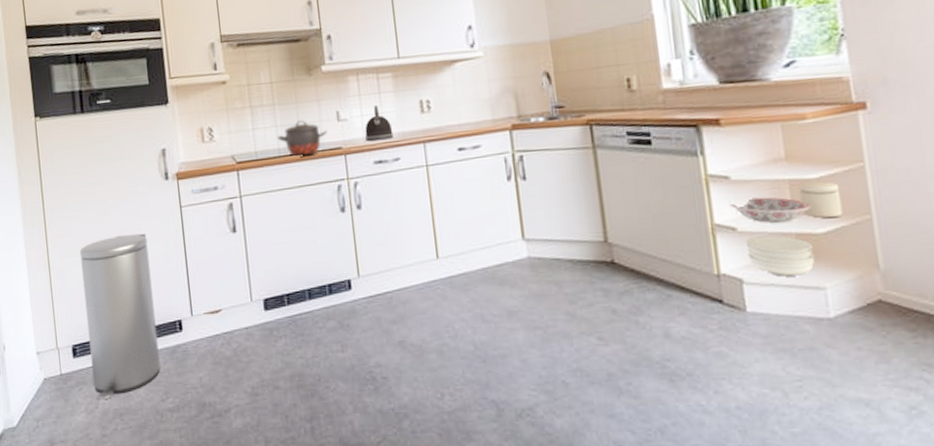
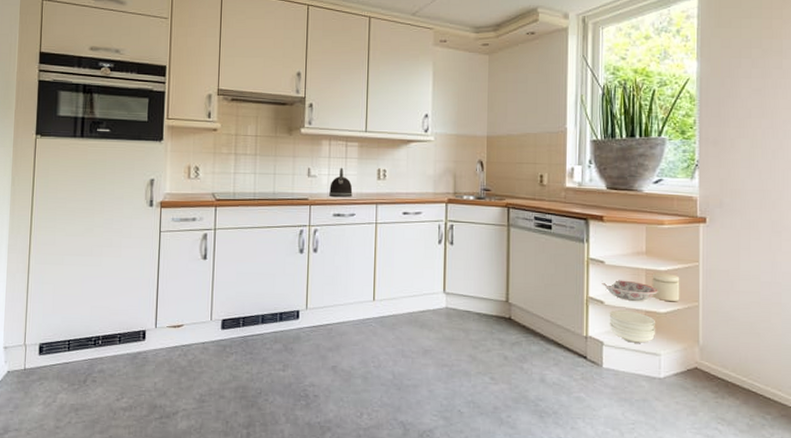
pedal bin: present [80,233,161,399] -> none [55,250,125,395]
cooking pot: present [277,120,327,157] -> none [254,171,298,202]

